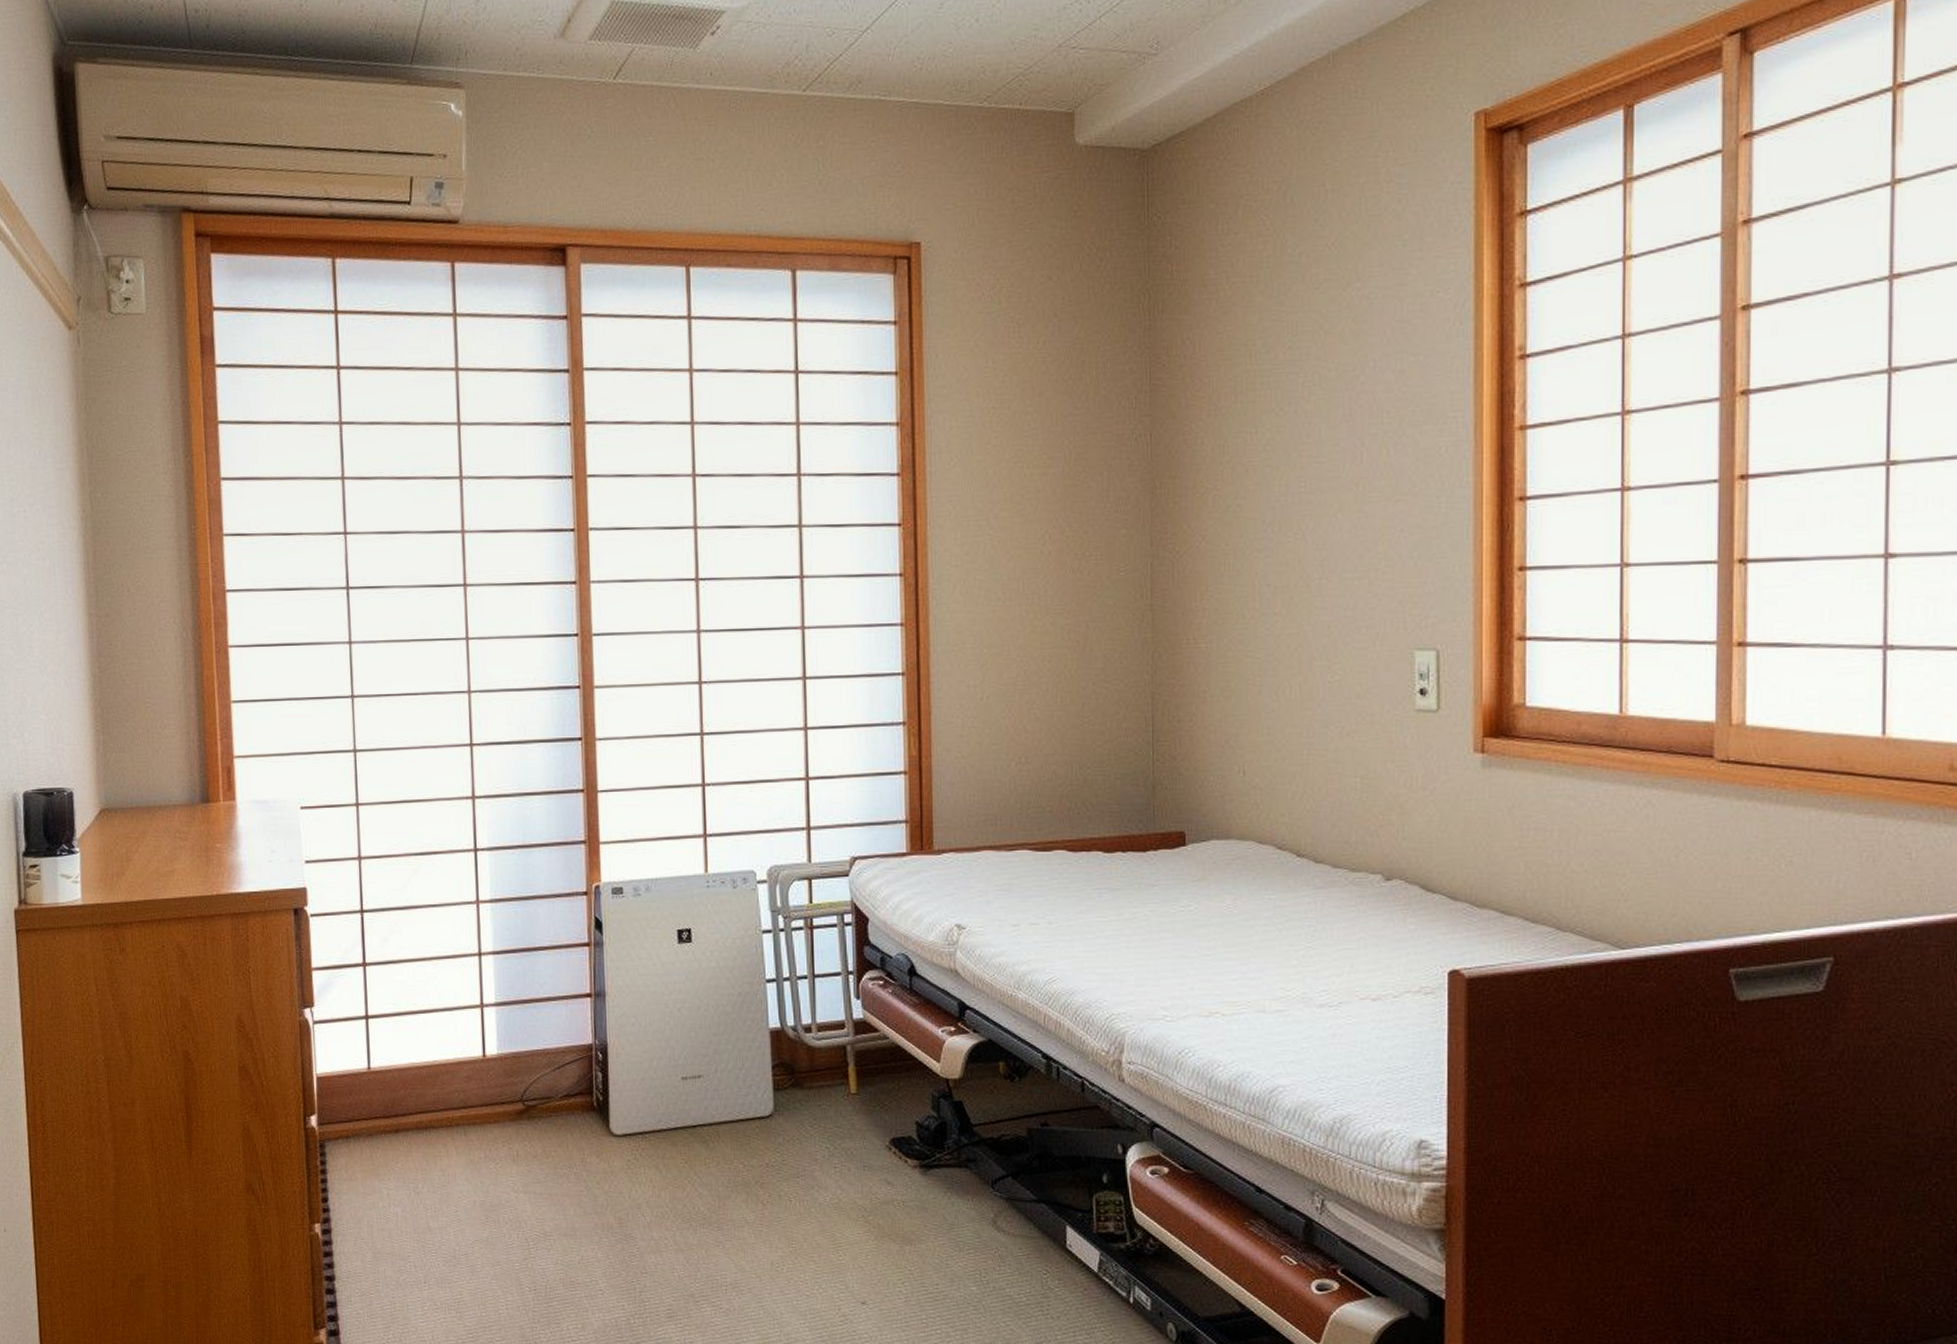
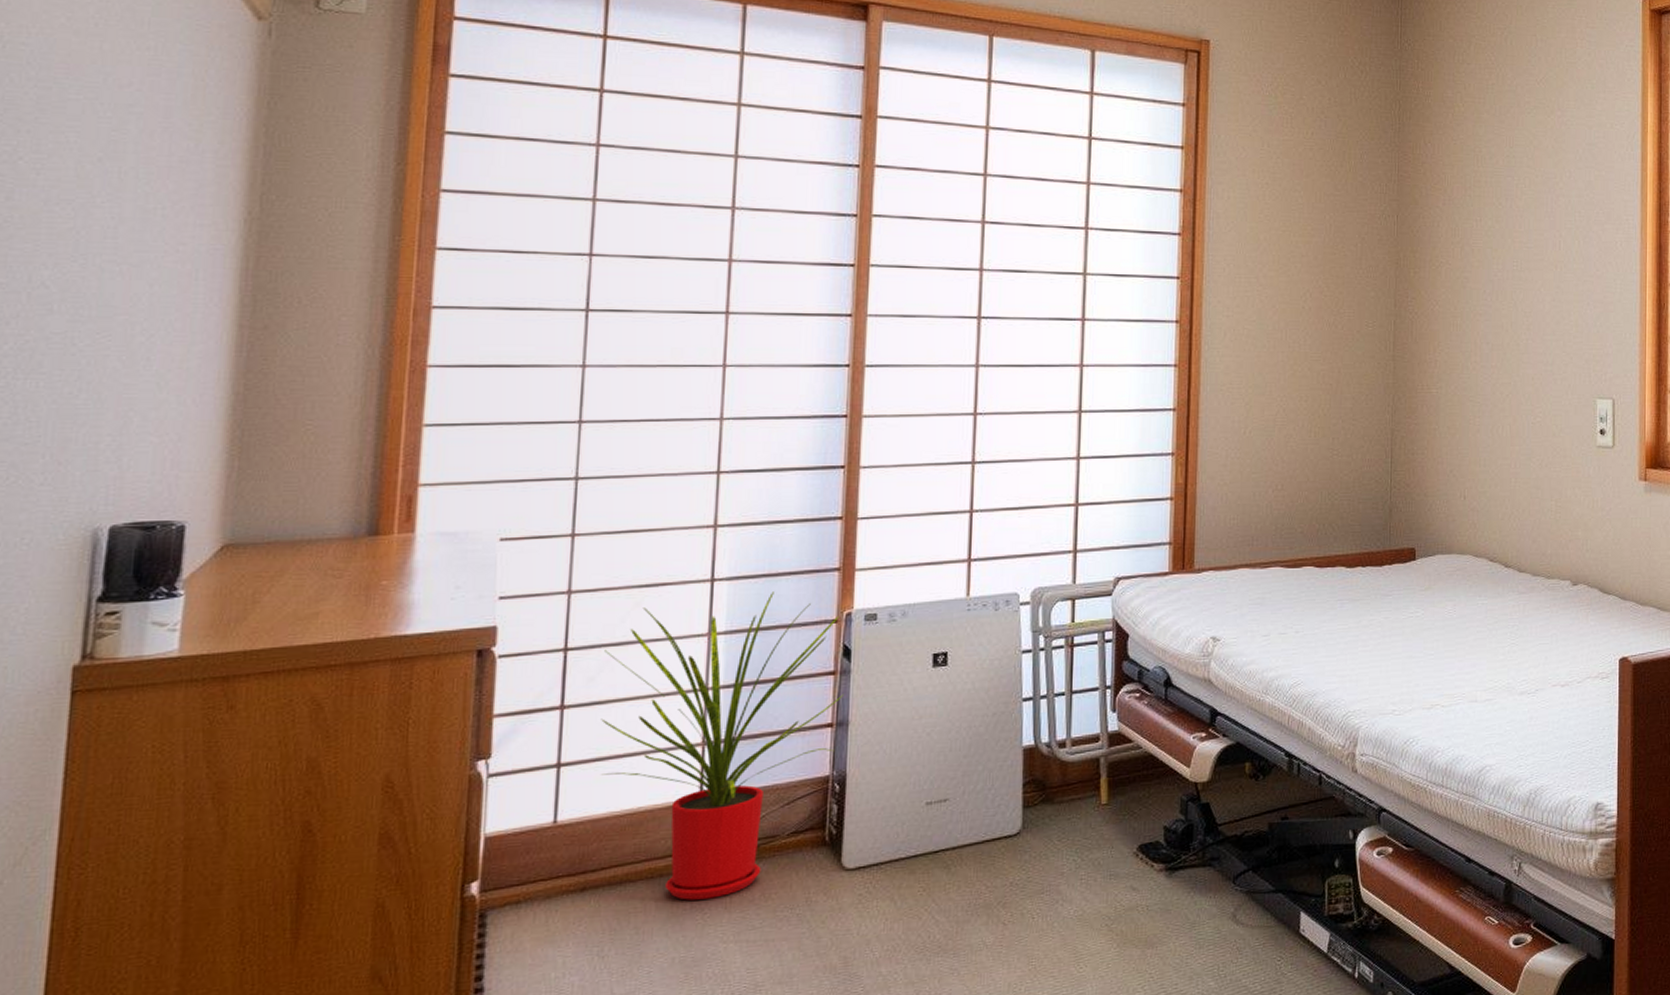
house plant: none [393,863,599,1150] -> present [601,592,844,900]

